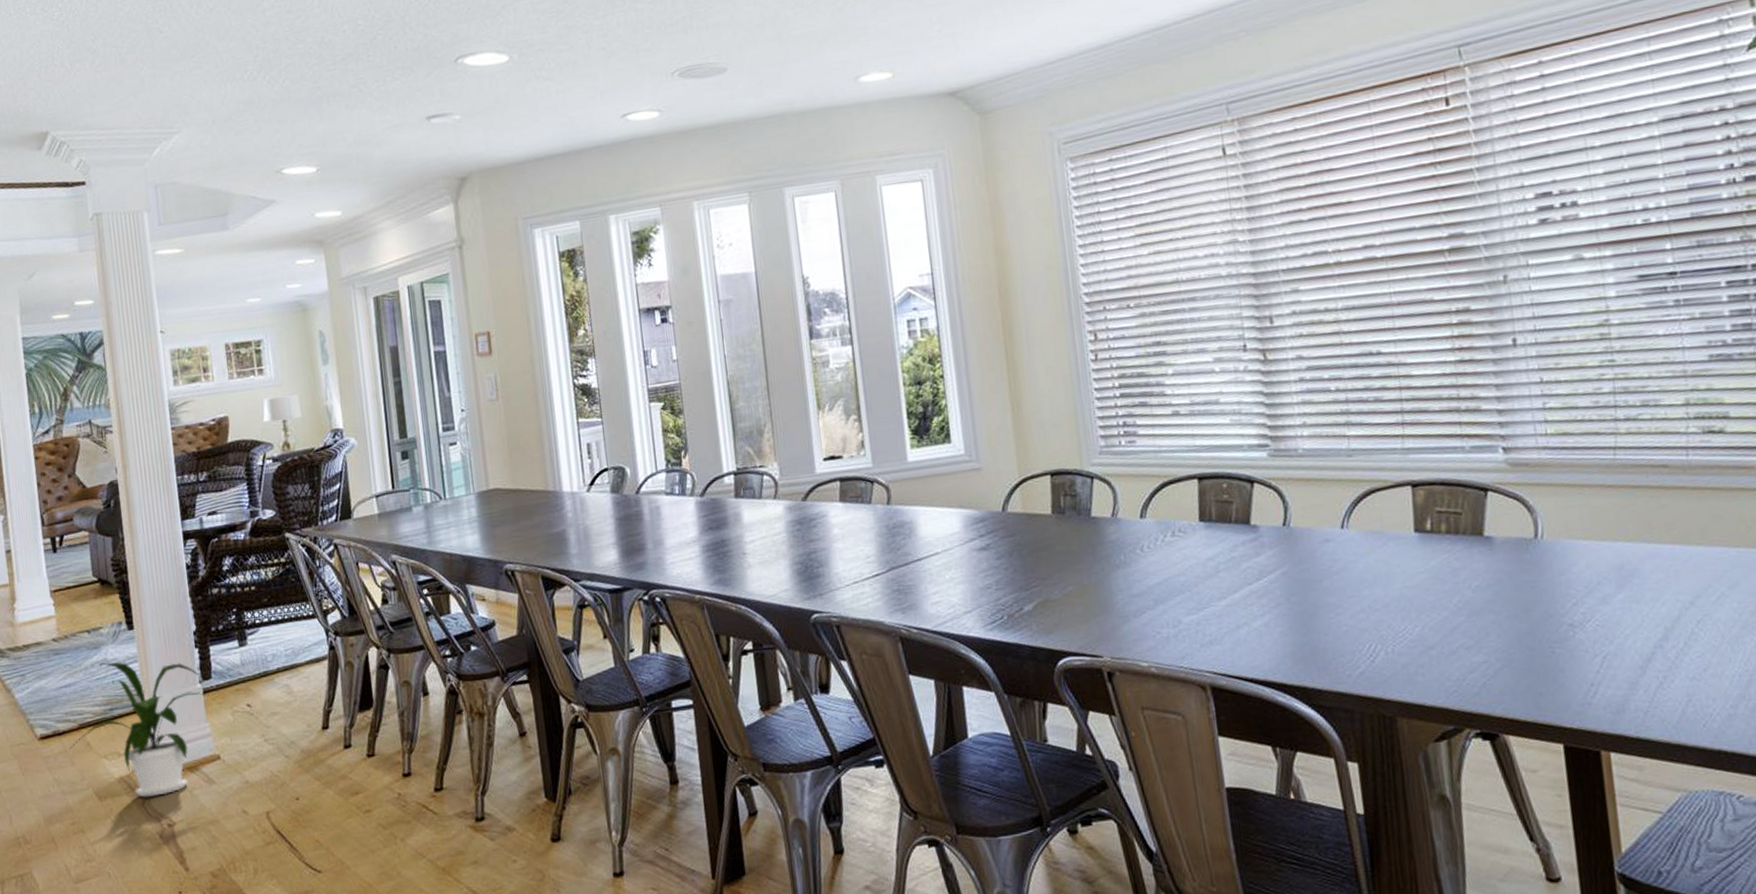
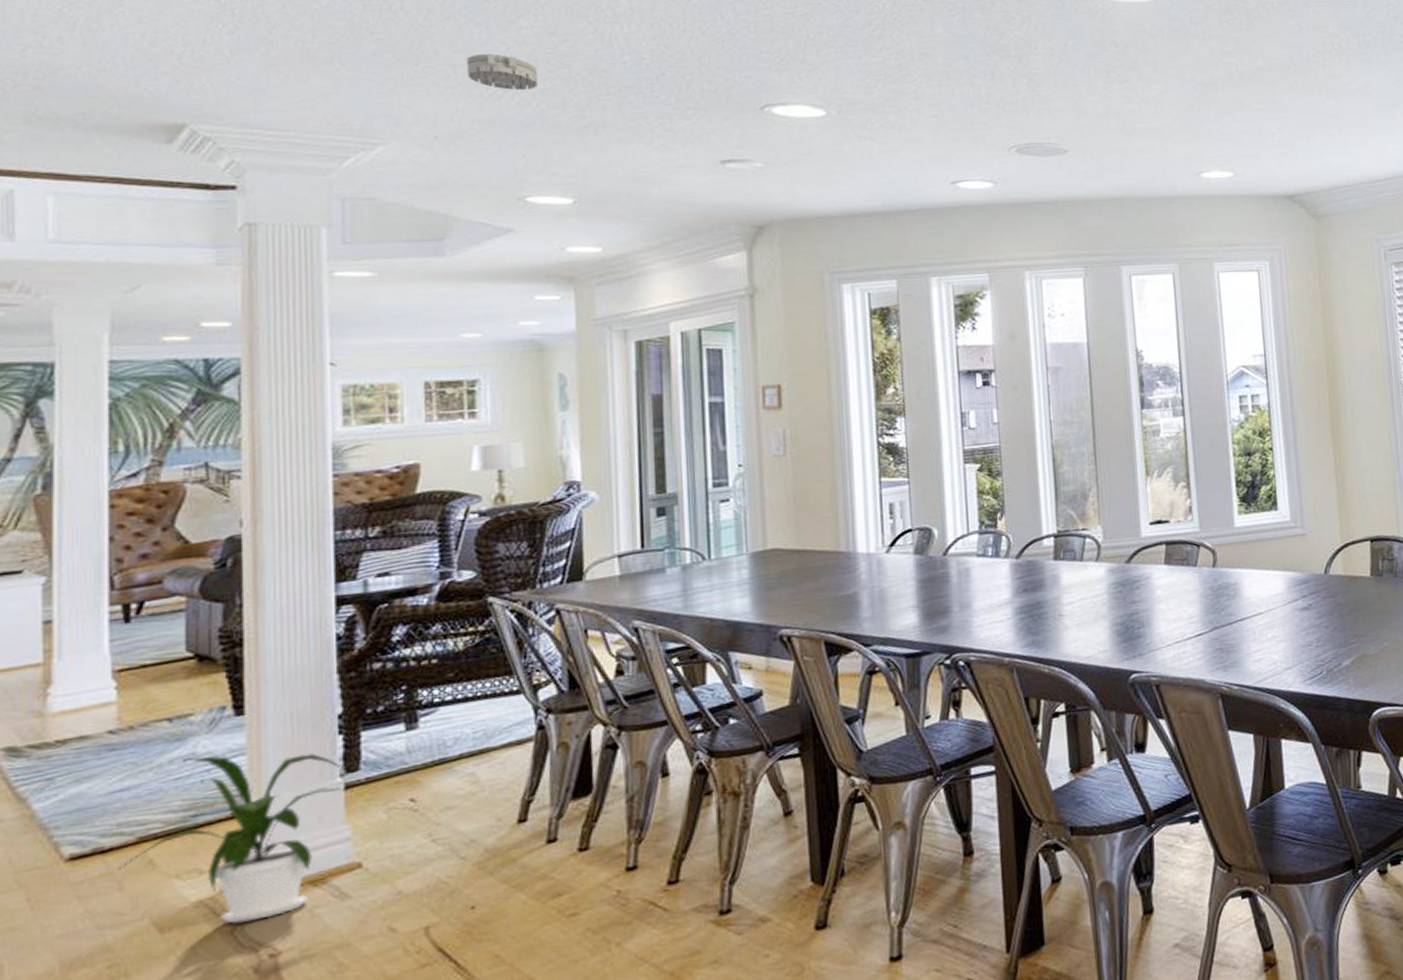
smoke detector: none [228,37,282,71] -> present [466,53,539,91]

